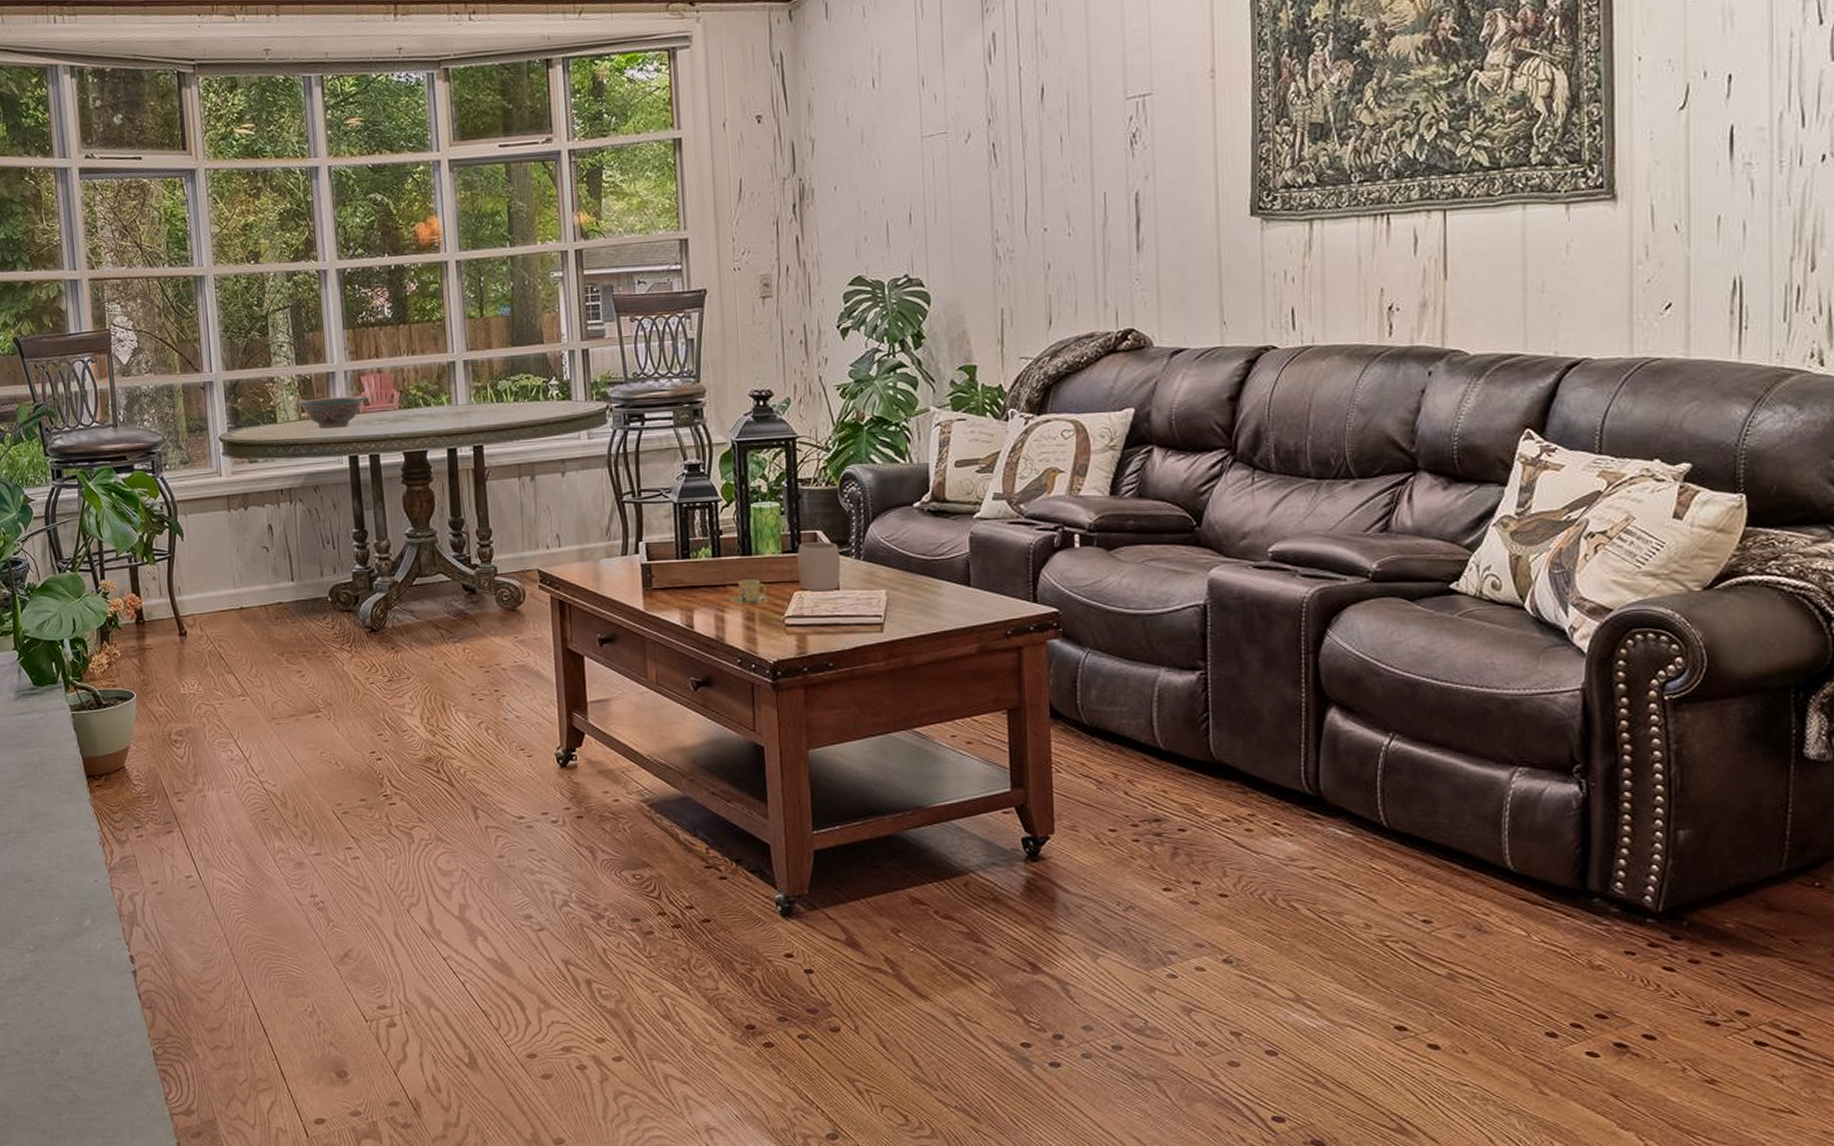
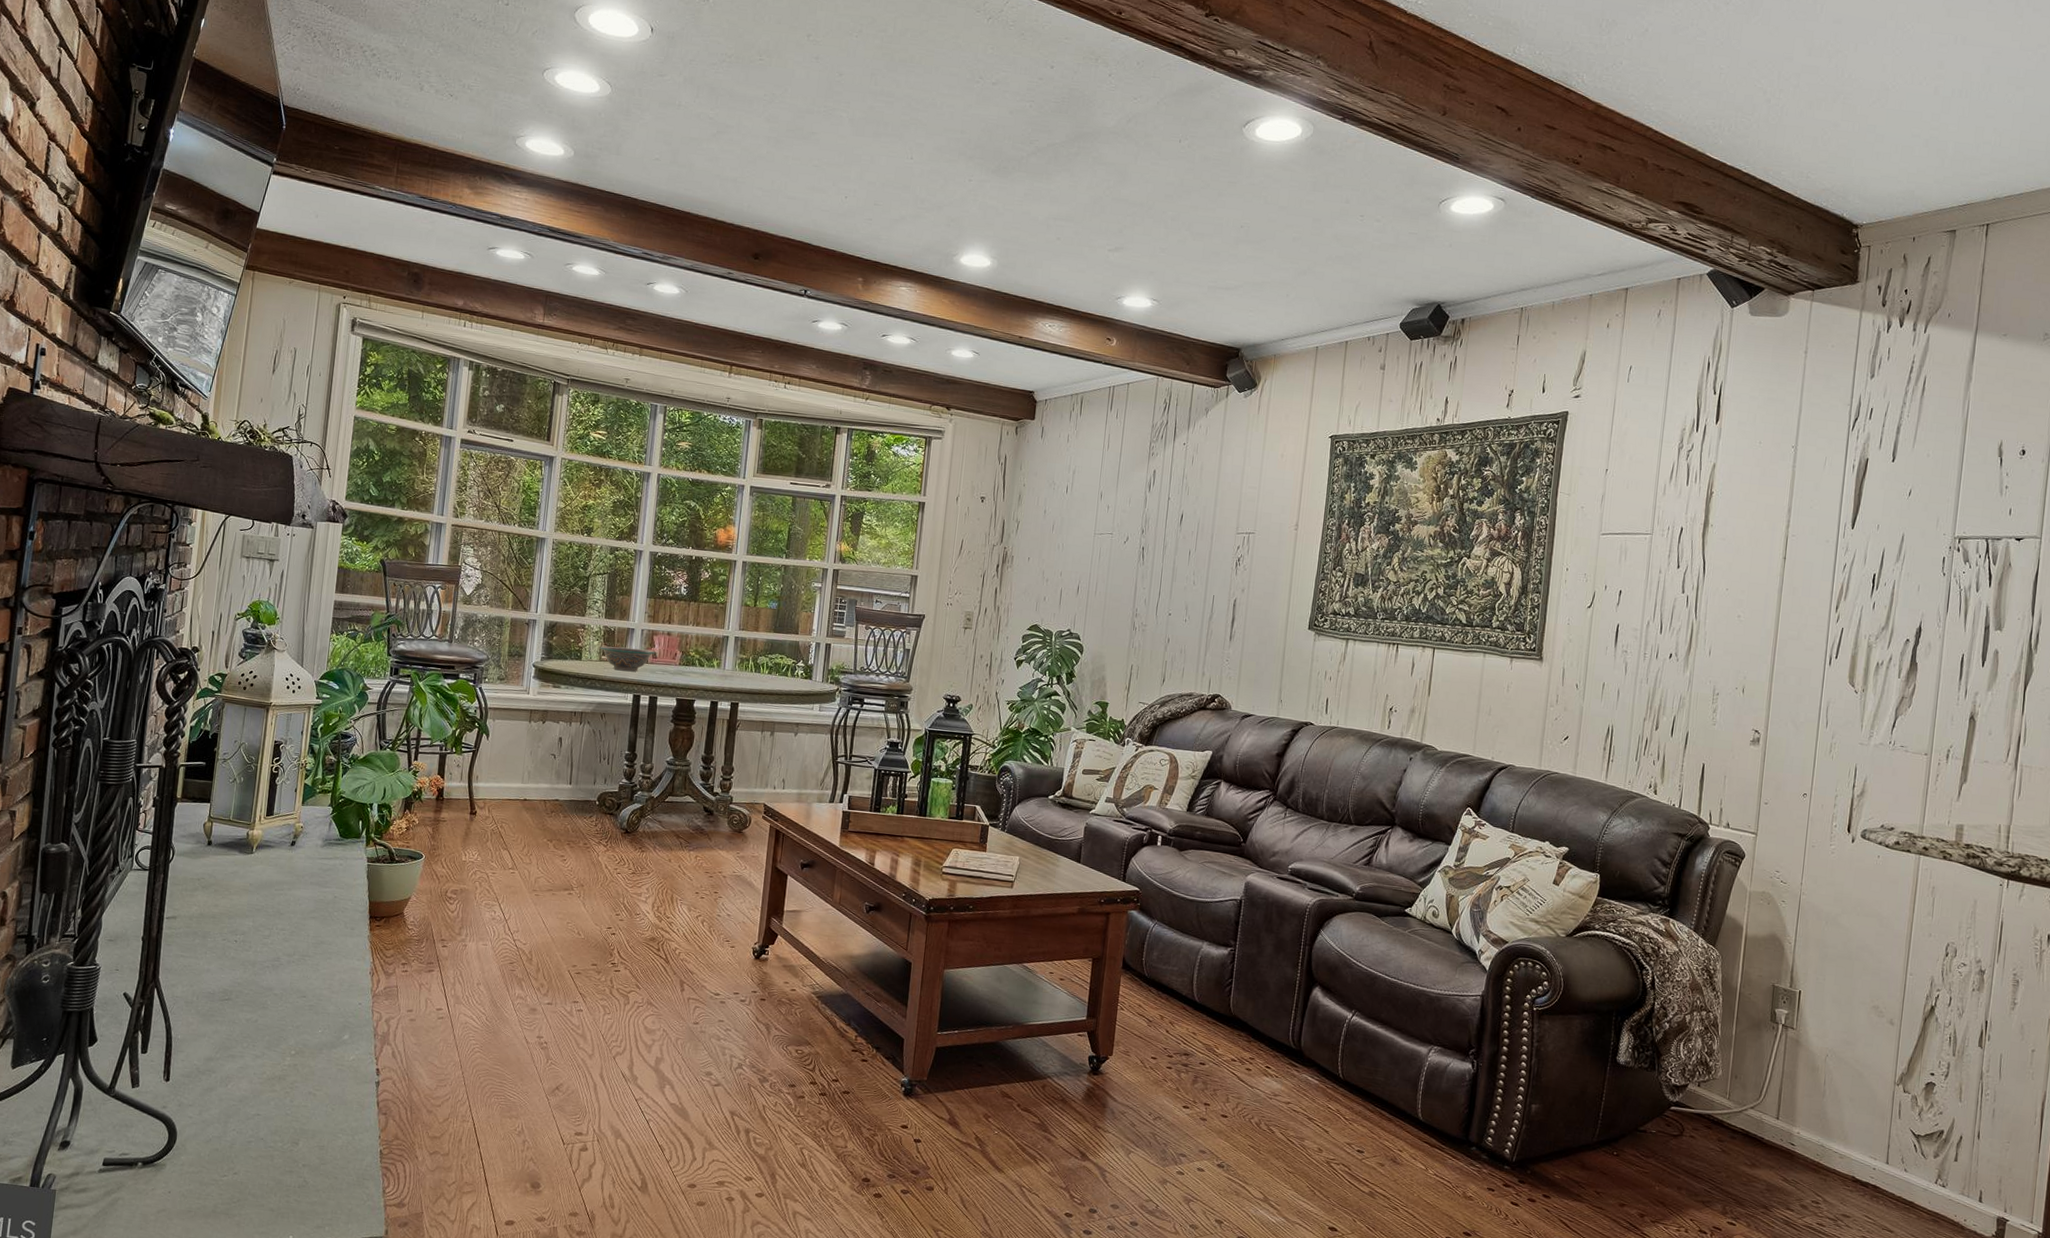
cup and saucer: present [730,579,769,606] -> none [905,834,933,855]
mug: present [796,541,841,592] -> none [957,812,991,852]

